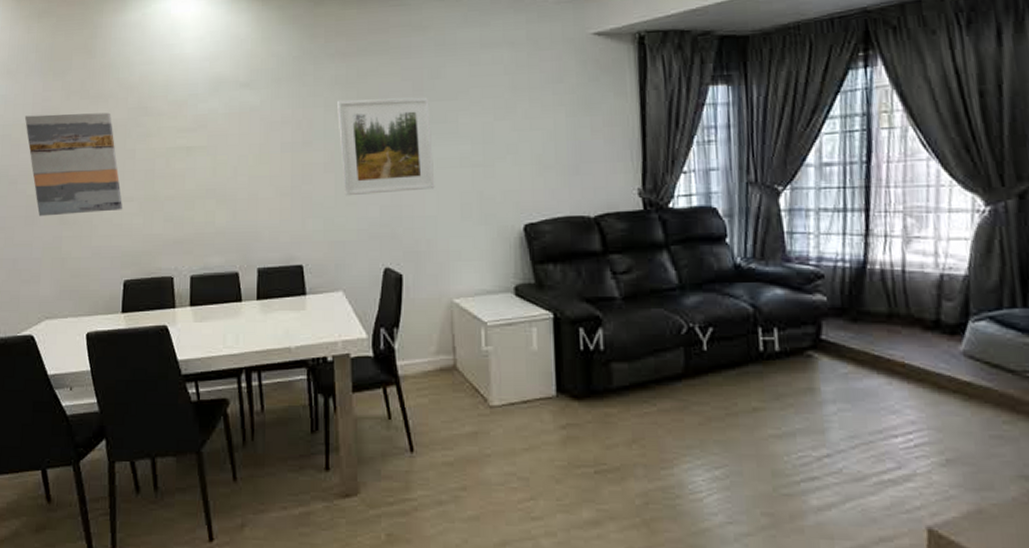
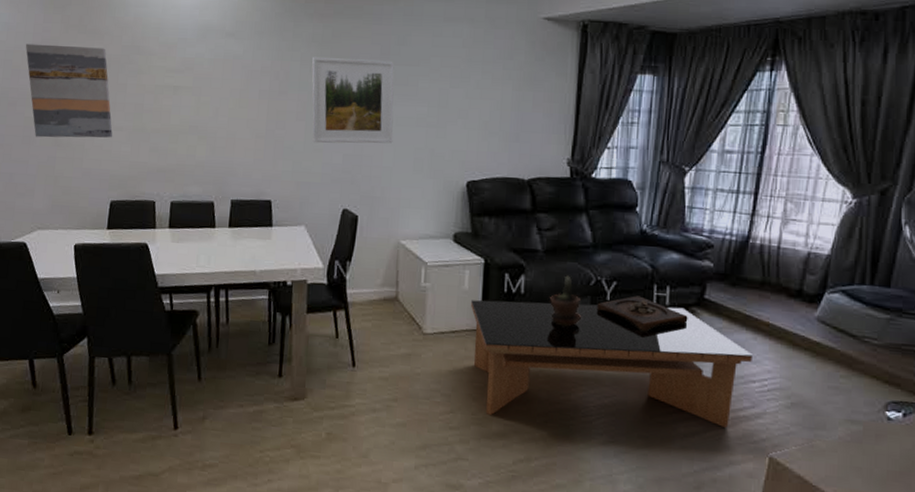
coffee table: none [543,352,891,501] -> present [471,300,754,428]
potted plant: none [635,325,675,384] -> present [550,275,581,326]
wooden tray: none [692,342,805,385] -> present [596,295,688,332]

